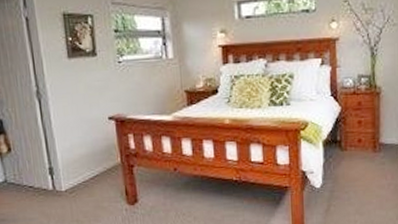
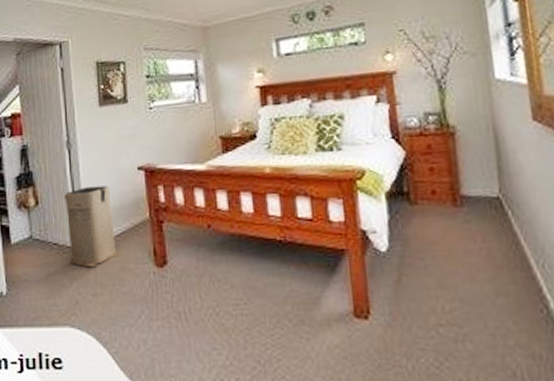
laundry basket: none [37,134,92,207] -> present [64,186,118,268]

